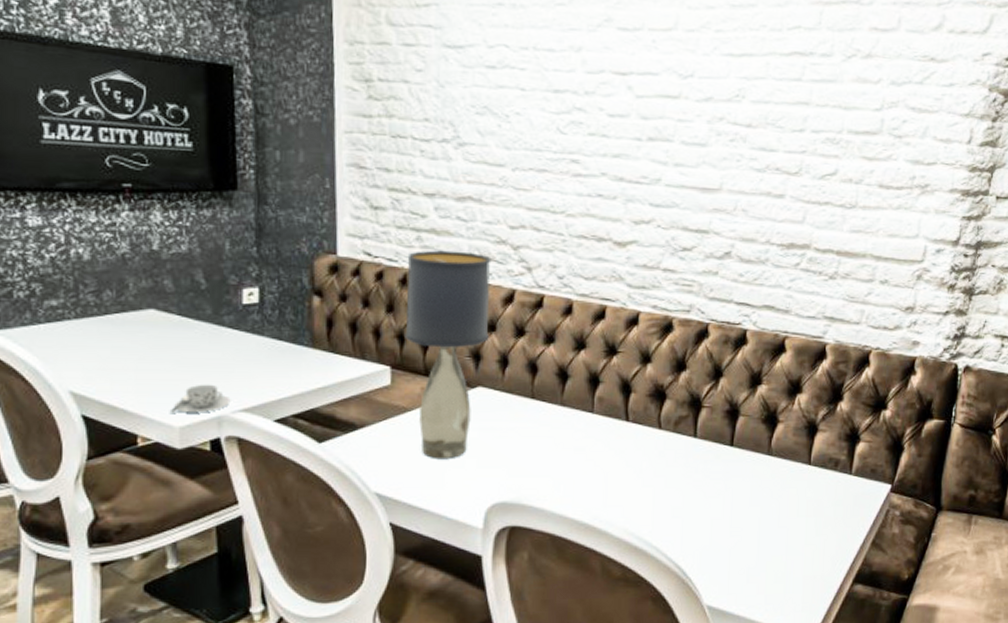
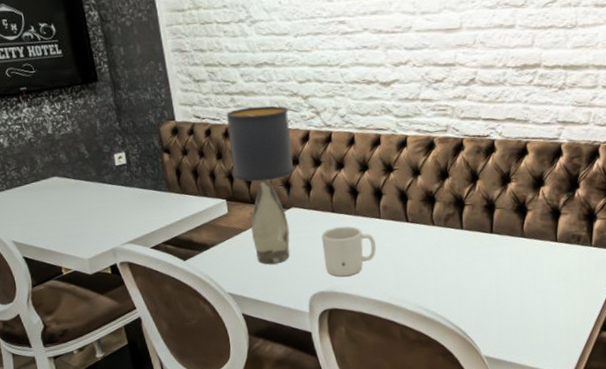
teacup: present [169,384,231,413] -> none [79,226,119,249]
mug: none [512,418,583,485] -> present [321,226,376,277]

